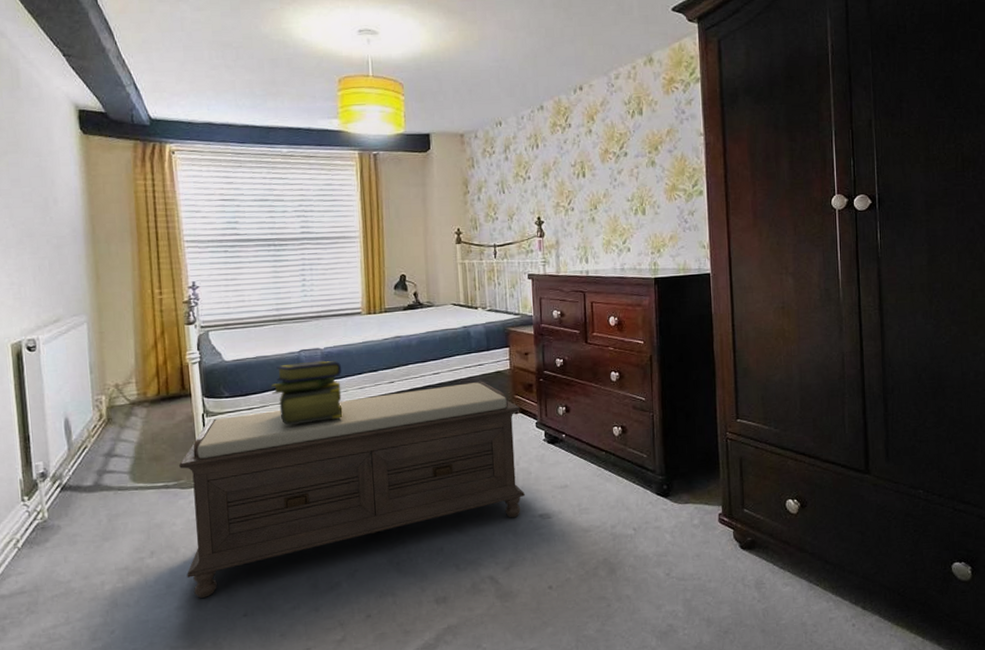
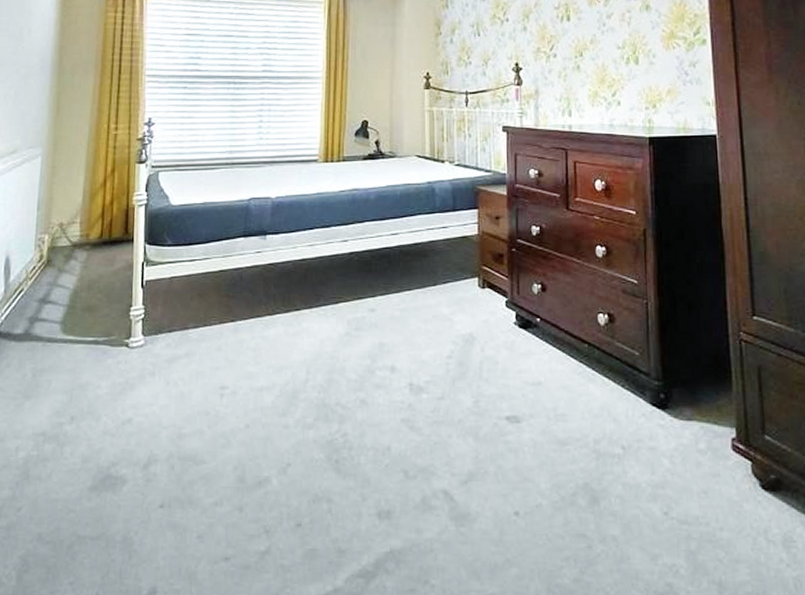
bench: present [179,381,525,598] -> none [105,246,490,479]
stack of books: present [272,360,343,426] -> none [216,211,293,282]

